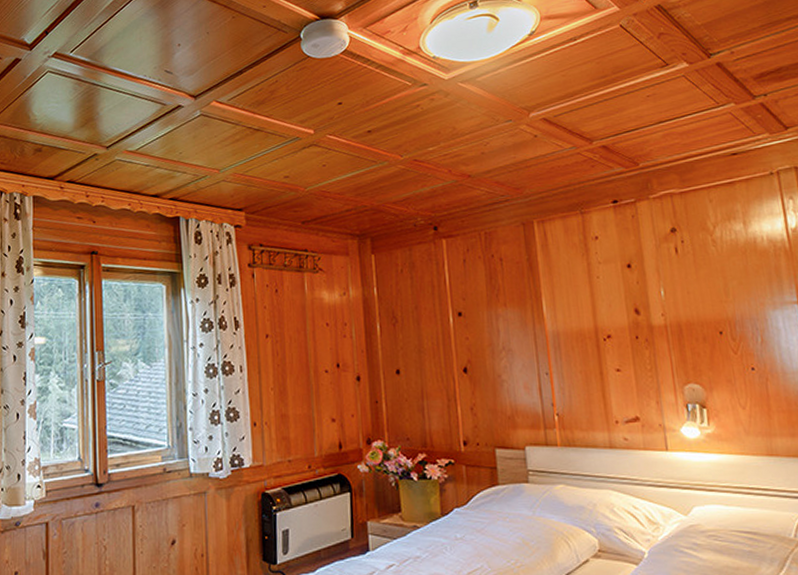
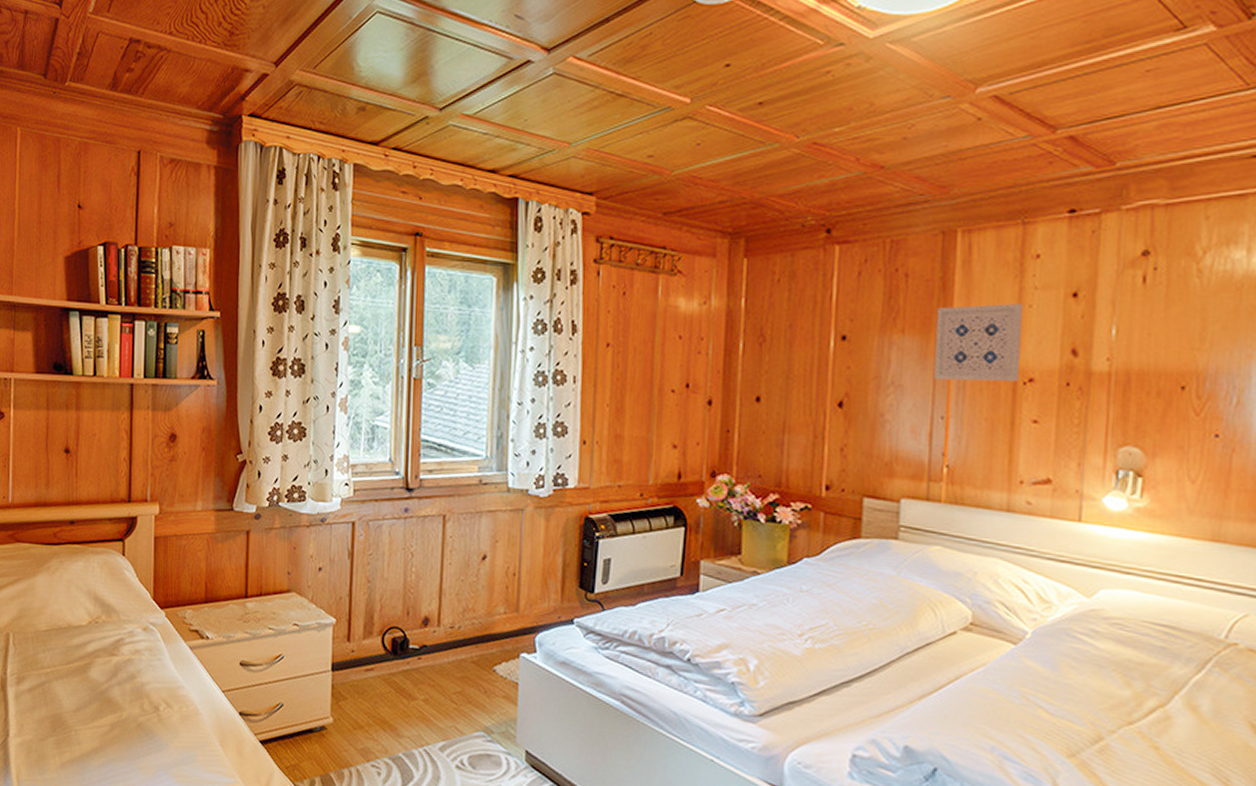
wall art: none [528,276,599,342] -> present [934,304,1023,382]

